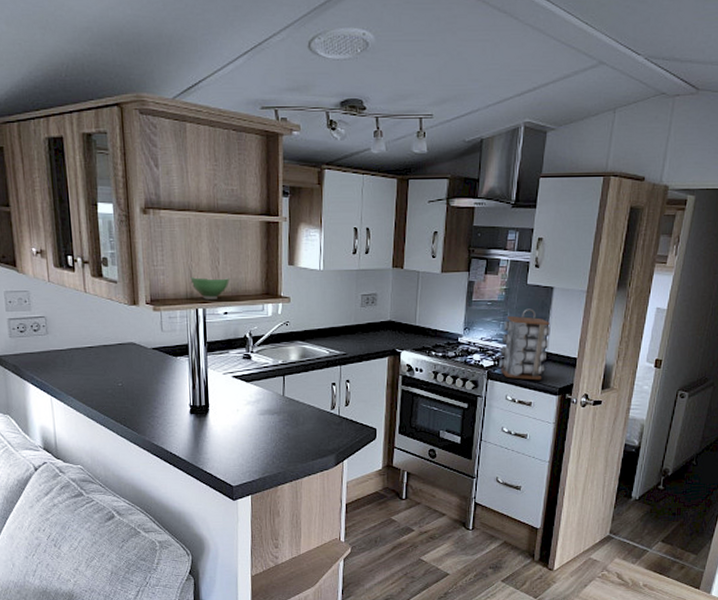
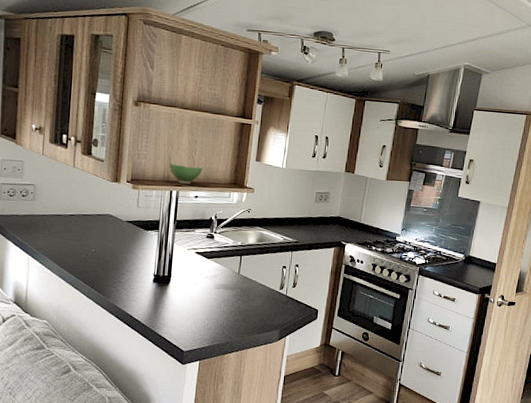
spice rack: present [499,308,551,381] -> none [429,217,476,280]

